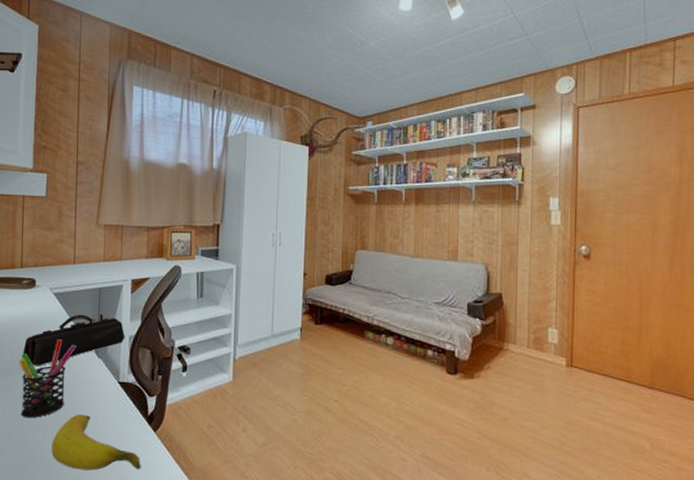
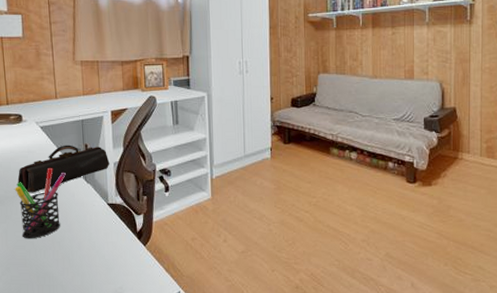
banana: present [51,414,141,471] -> none [53,234,135,282]

